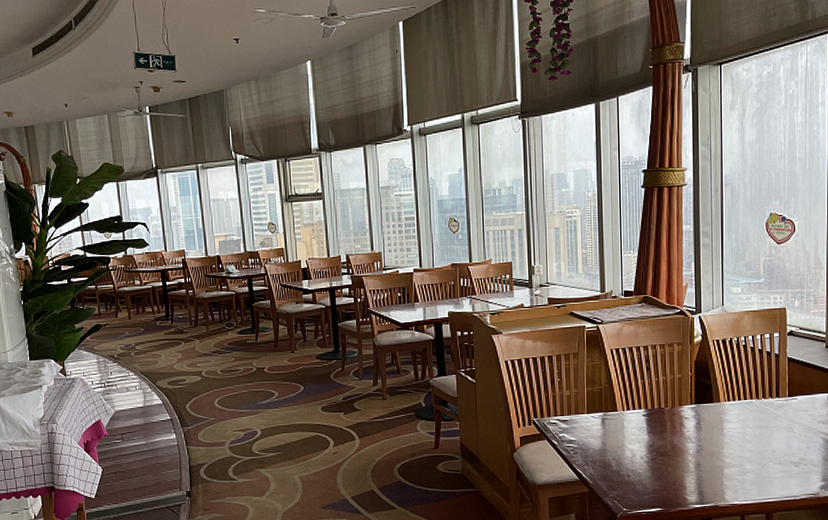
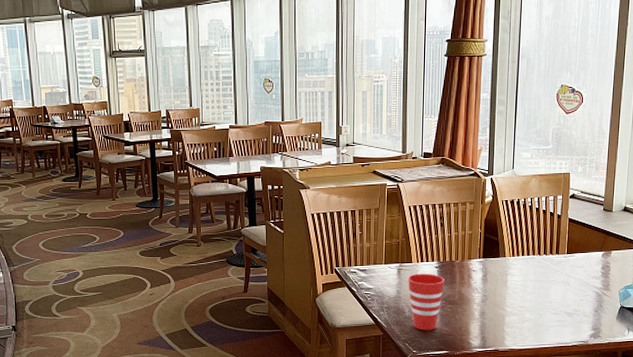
cup: none [614,422,654,486] -> present [408,273,444,331]

